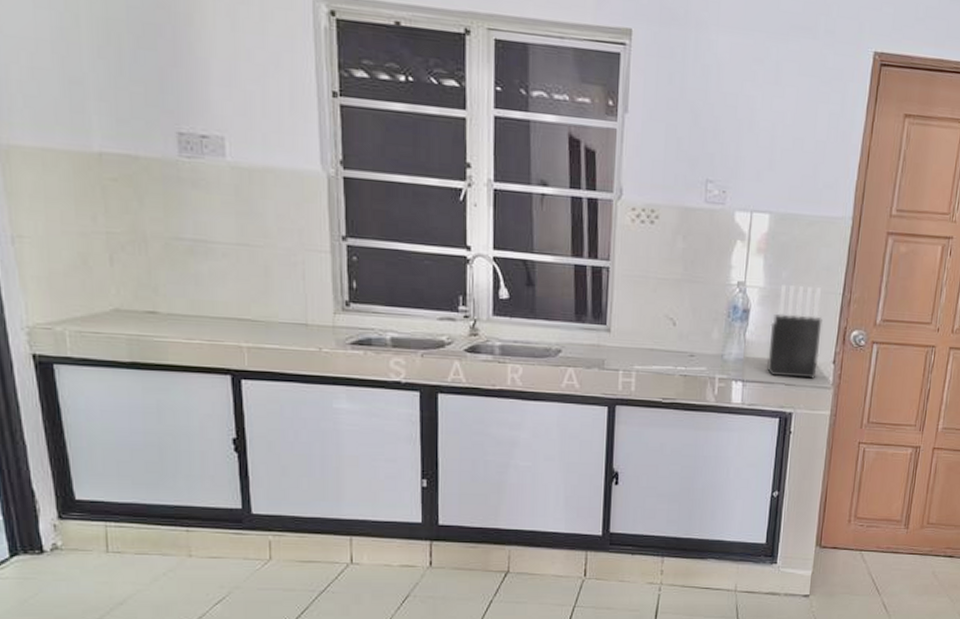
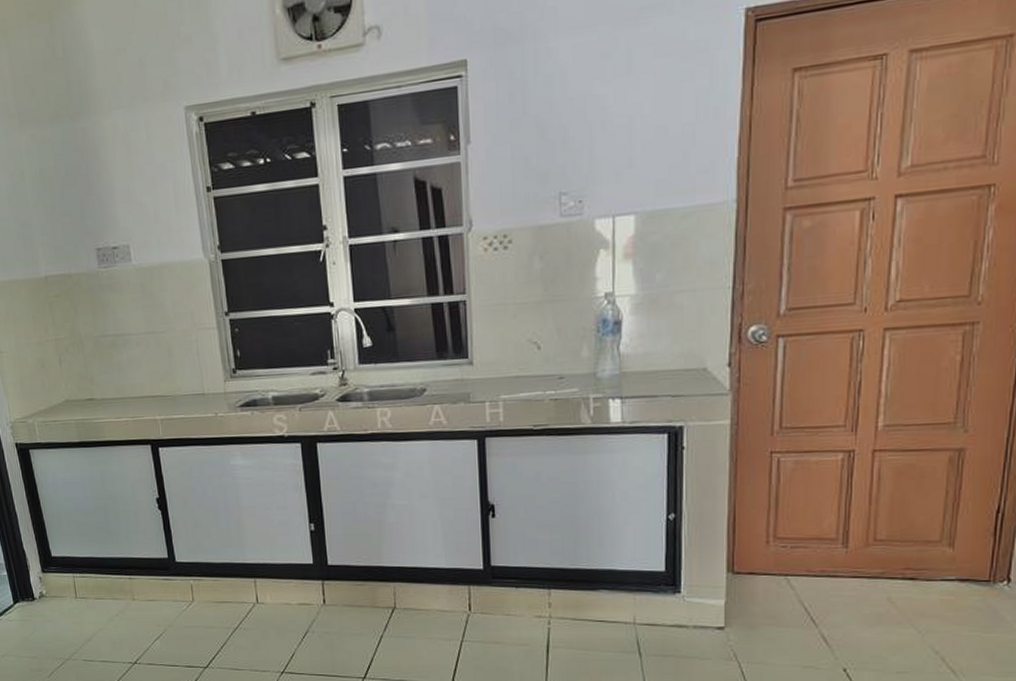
knife block: present [767,285,822,379] -> none [647,284,710,389]

